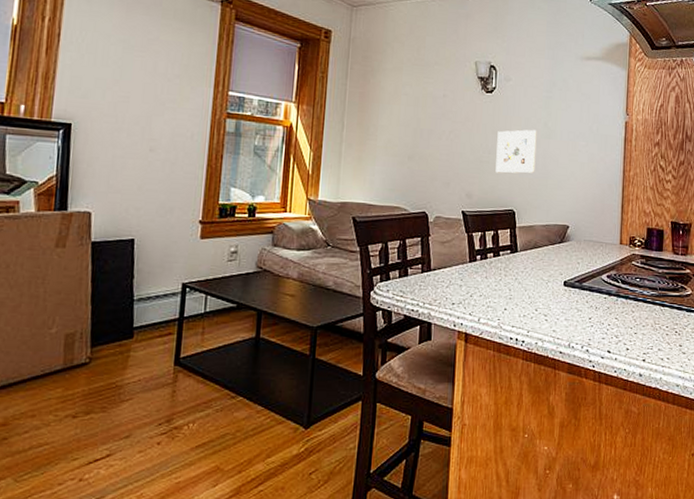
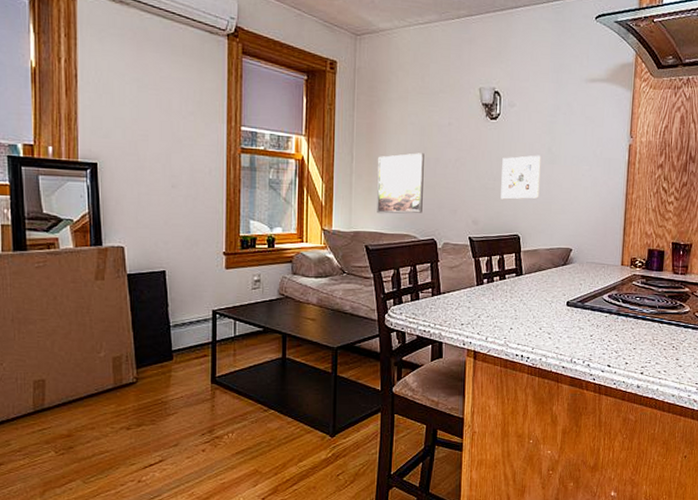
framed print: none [366,123,418,185] -> present [377,153,424,214]

